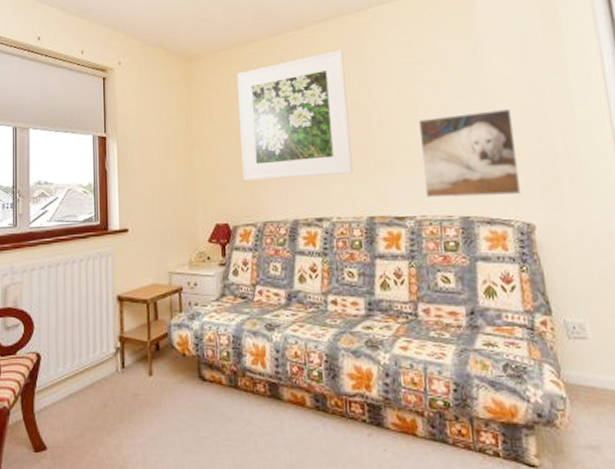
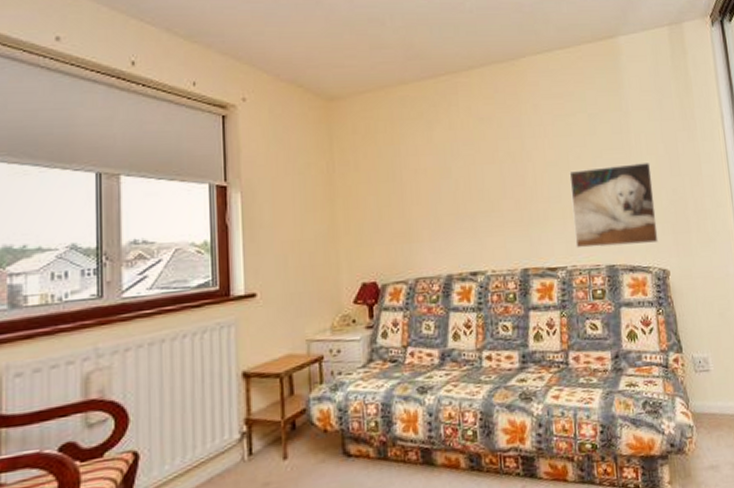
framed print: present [237,50,353,181] -> none [386,98,508,236]

